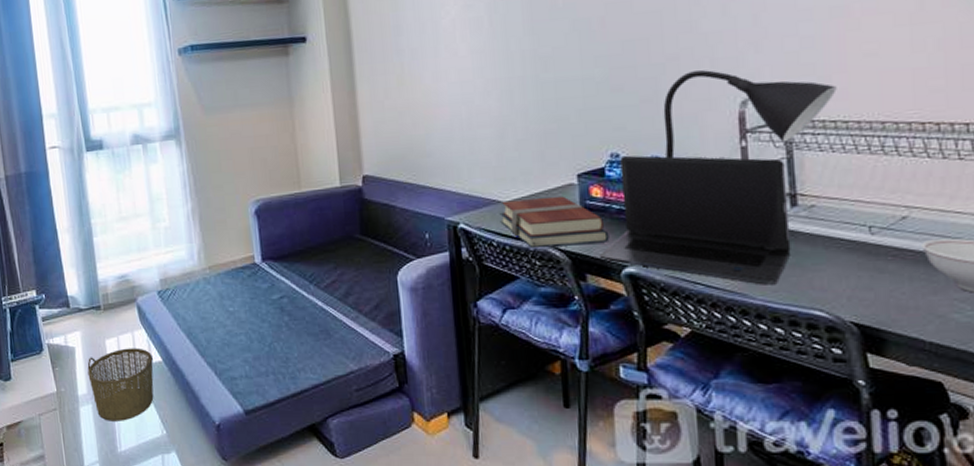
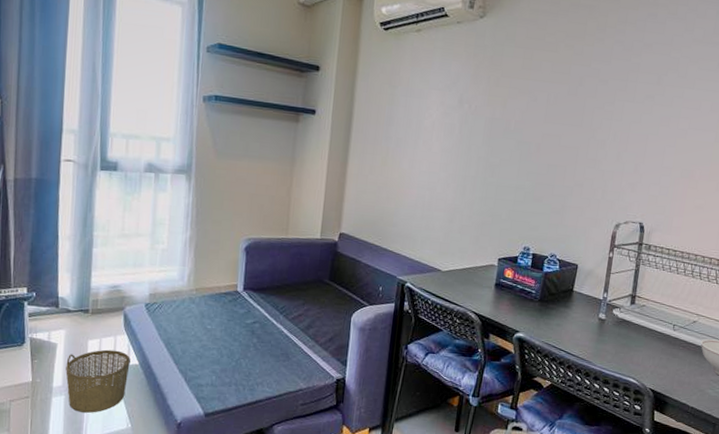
books: present [499,196,610,249] -> none [437,270,511,312]
laptop computer: present [598,155,792,285] -> none [501,250,633,358]
desk lamp: present [663,70,837,159] -> none [560,196,675,259]

